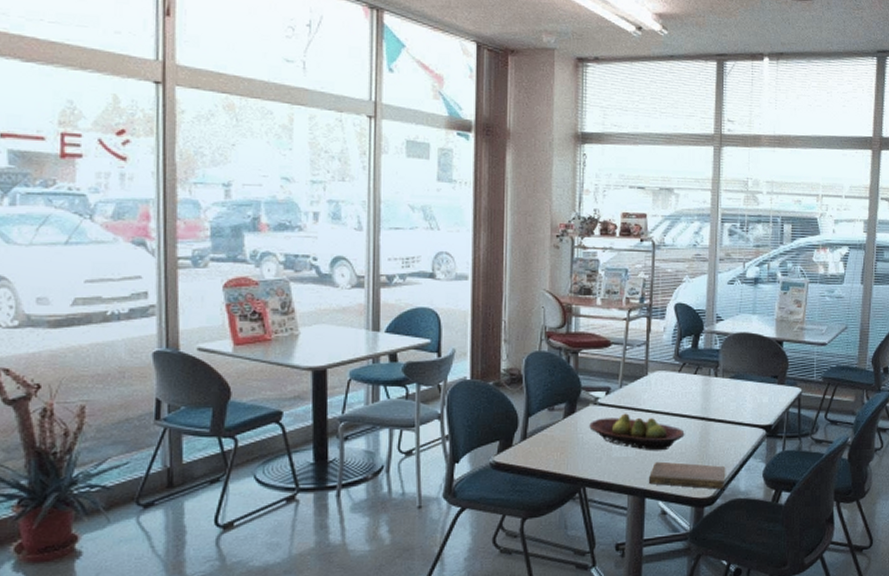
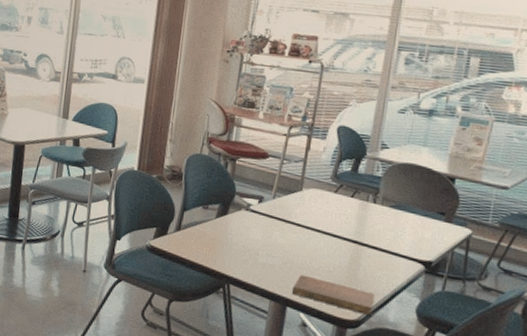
fruit bowl: present [589,413,685,451] -> none [239,223,335,266]

